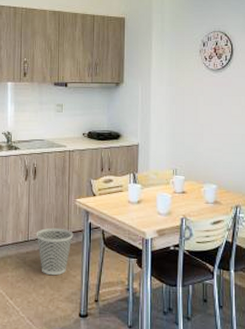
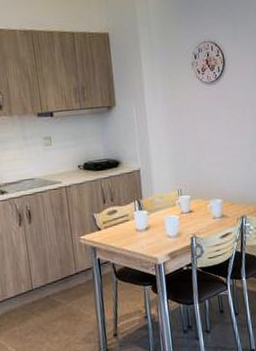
wastebasket: present [36,227,73,276] -> none [40,269,82,321]

